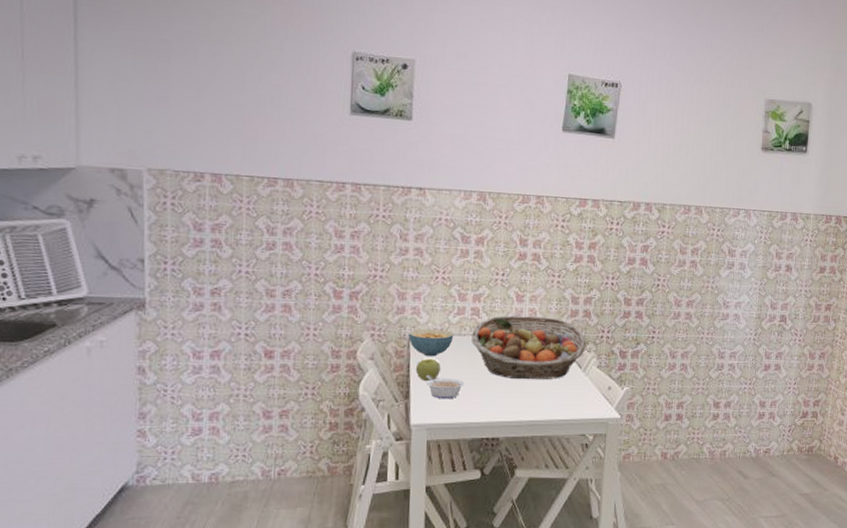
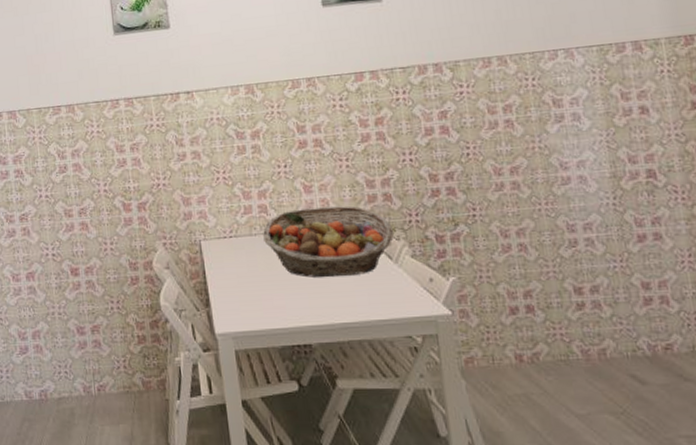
cereal bowl: present [408,328,454,357] -> none [199,231,245,261]
apple: present [415,358,440,381] -> none [211,262,237,287]
legume: present [426,375,464,399] -> none [223,280,264,305]

